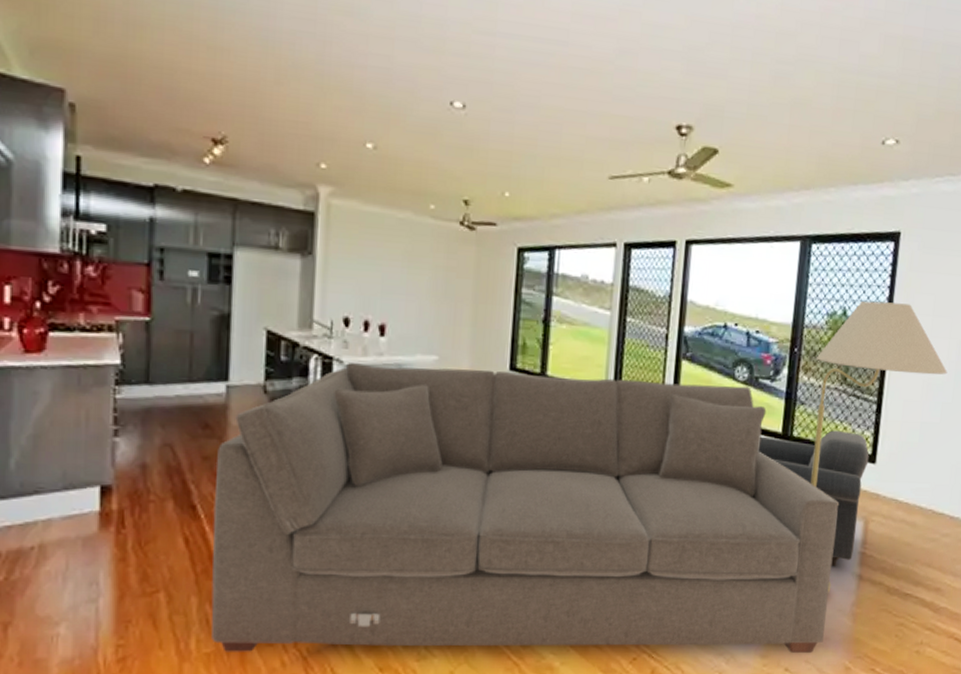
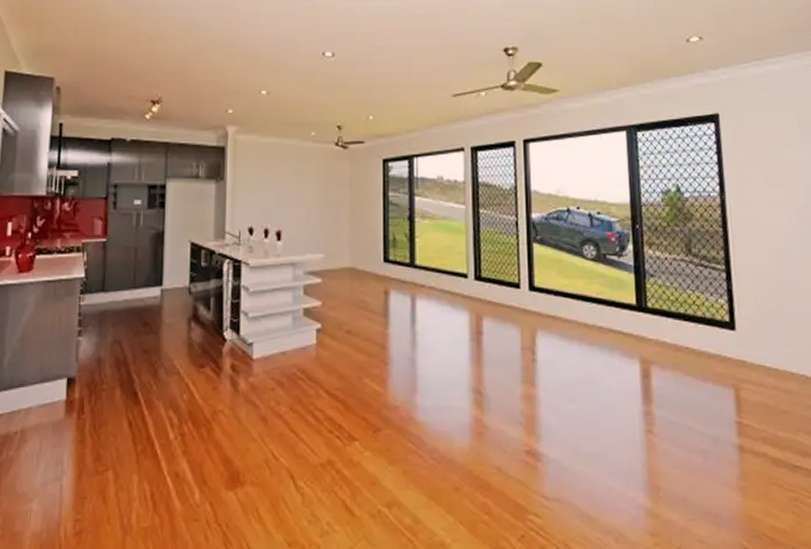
sofa: present [211,363,840,653] -> none [148,263,714,531]
armchair: present [757,430,870,566] -> none [615,300,729,437]
floor lamp: present [810,300,948,593] -> none [657,177,792,465]

